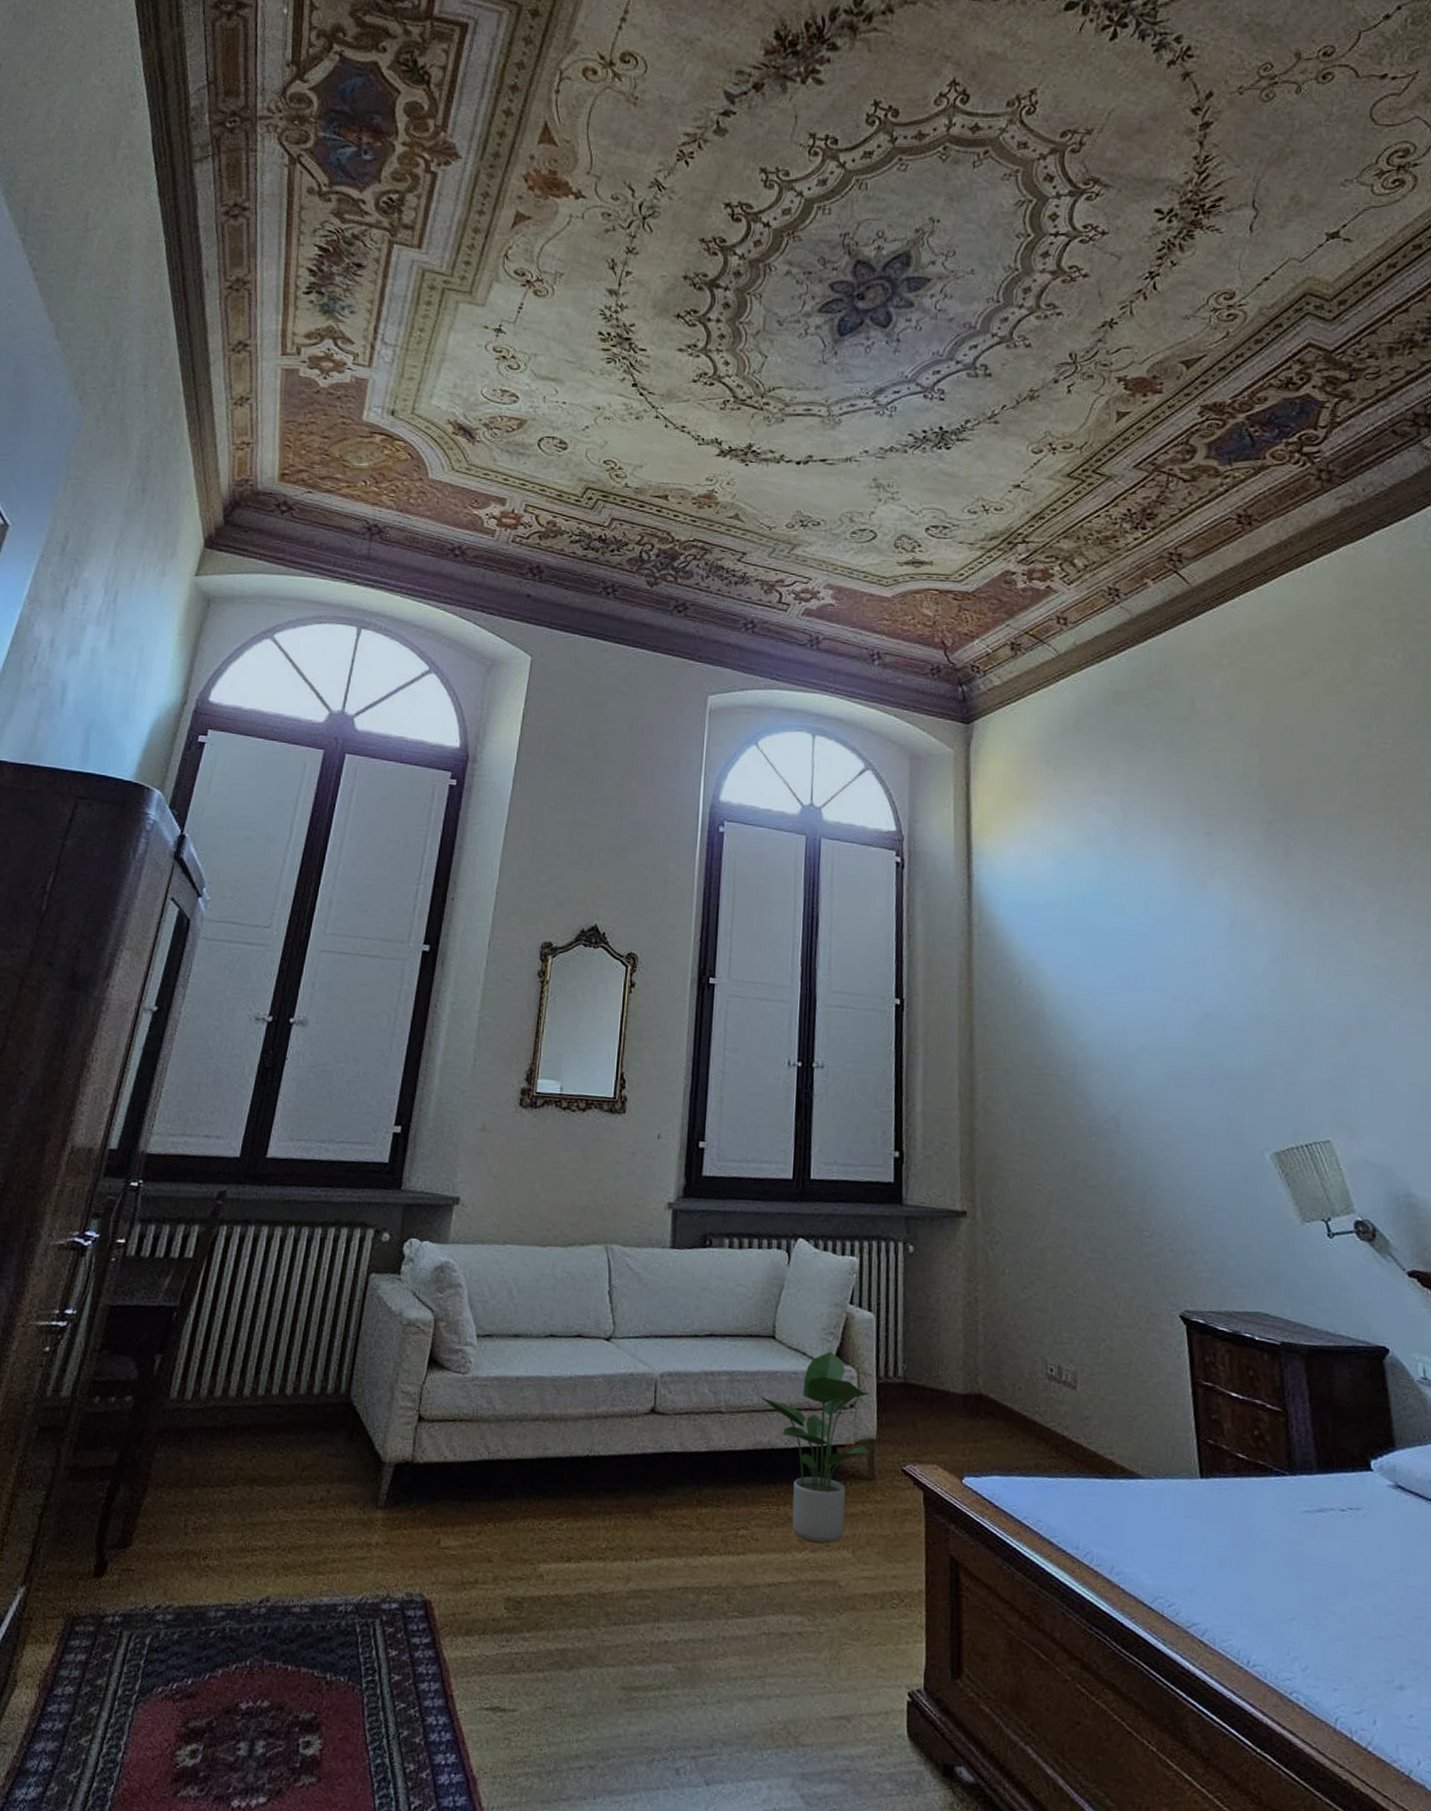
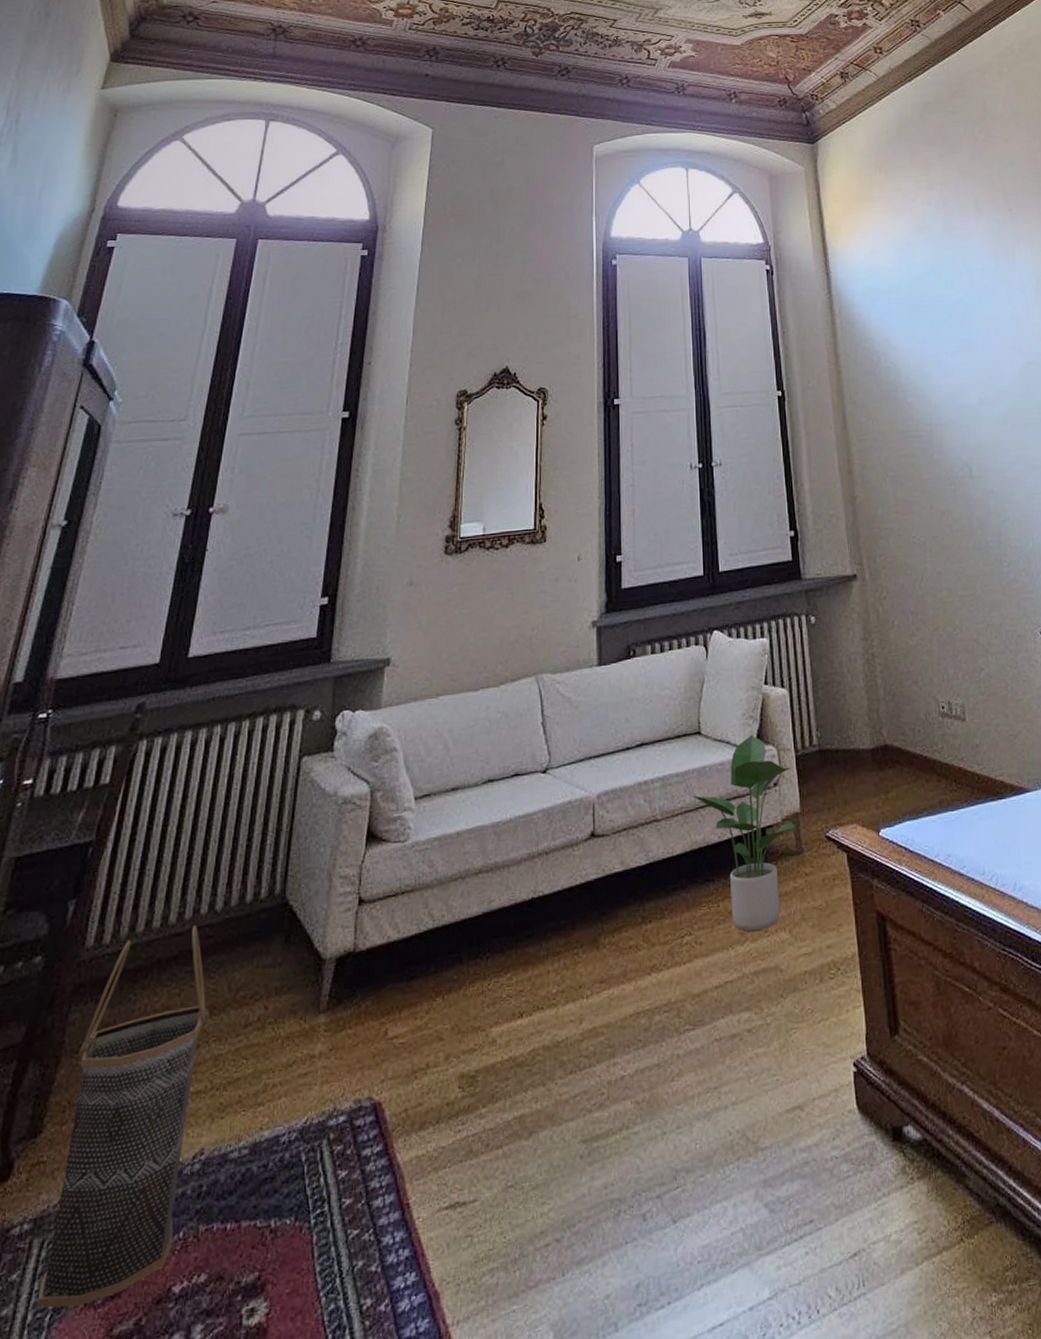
basket: none [126,1401,278,1696] -> present [37,925,210,1308]

